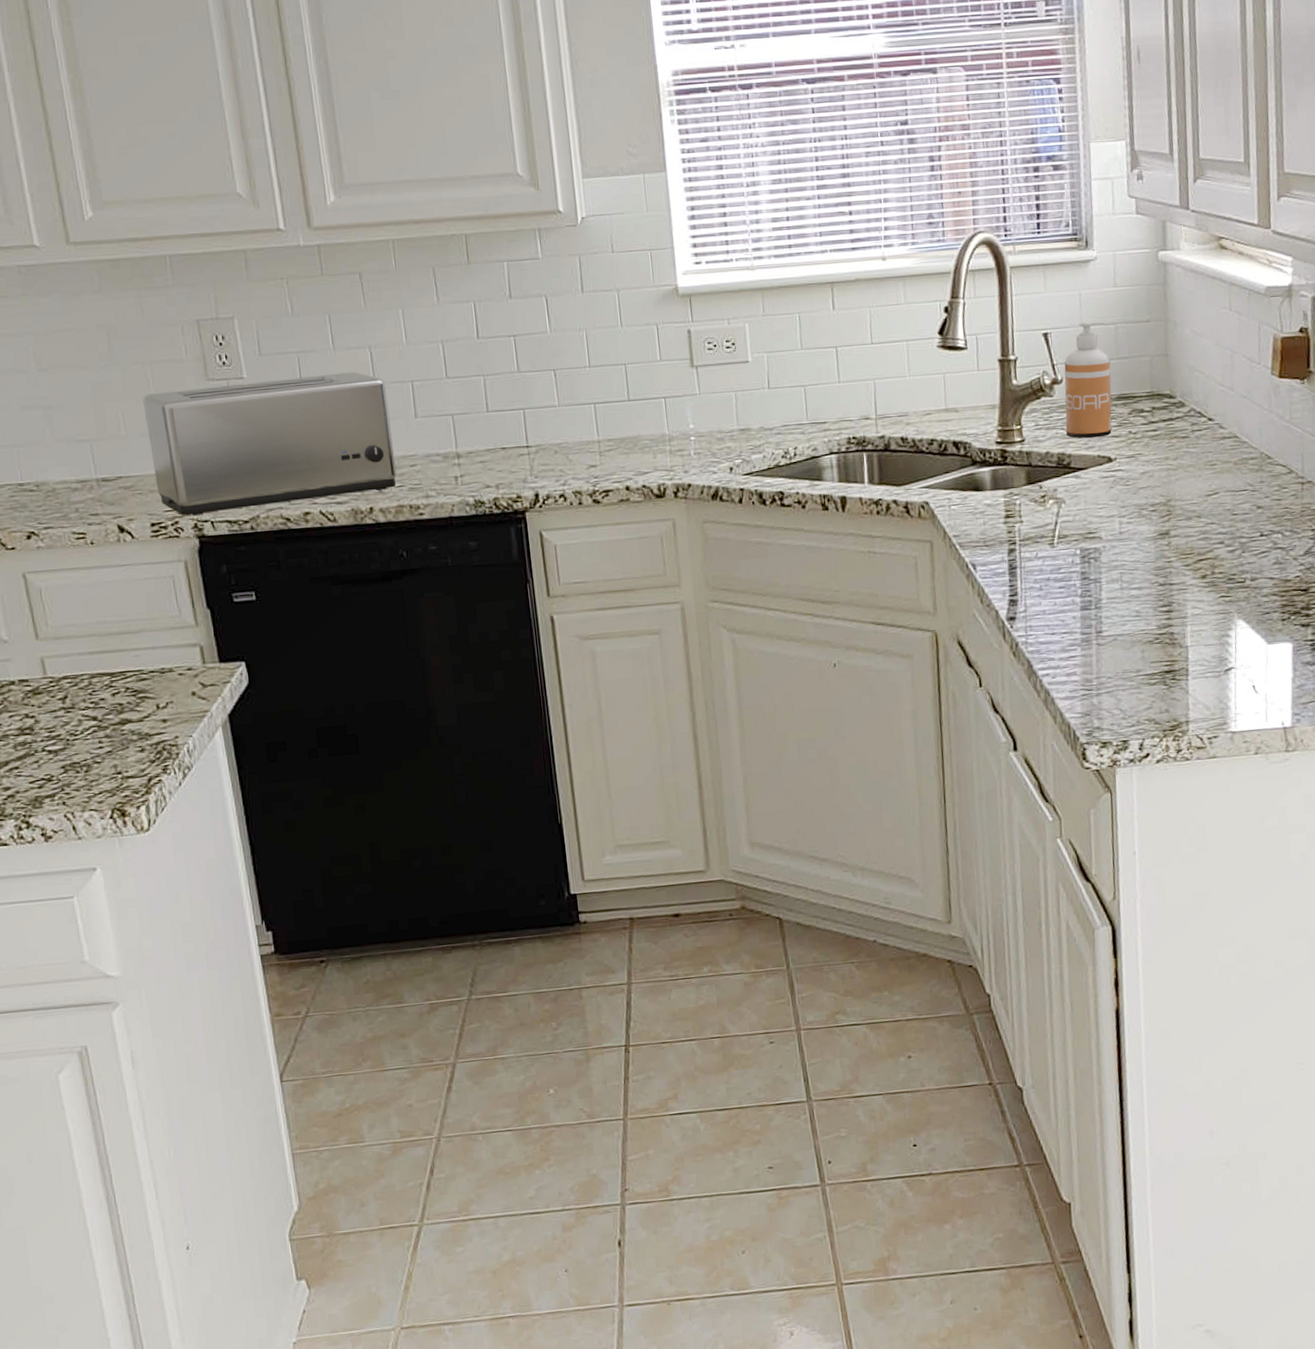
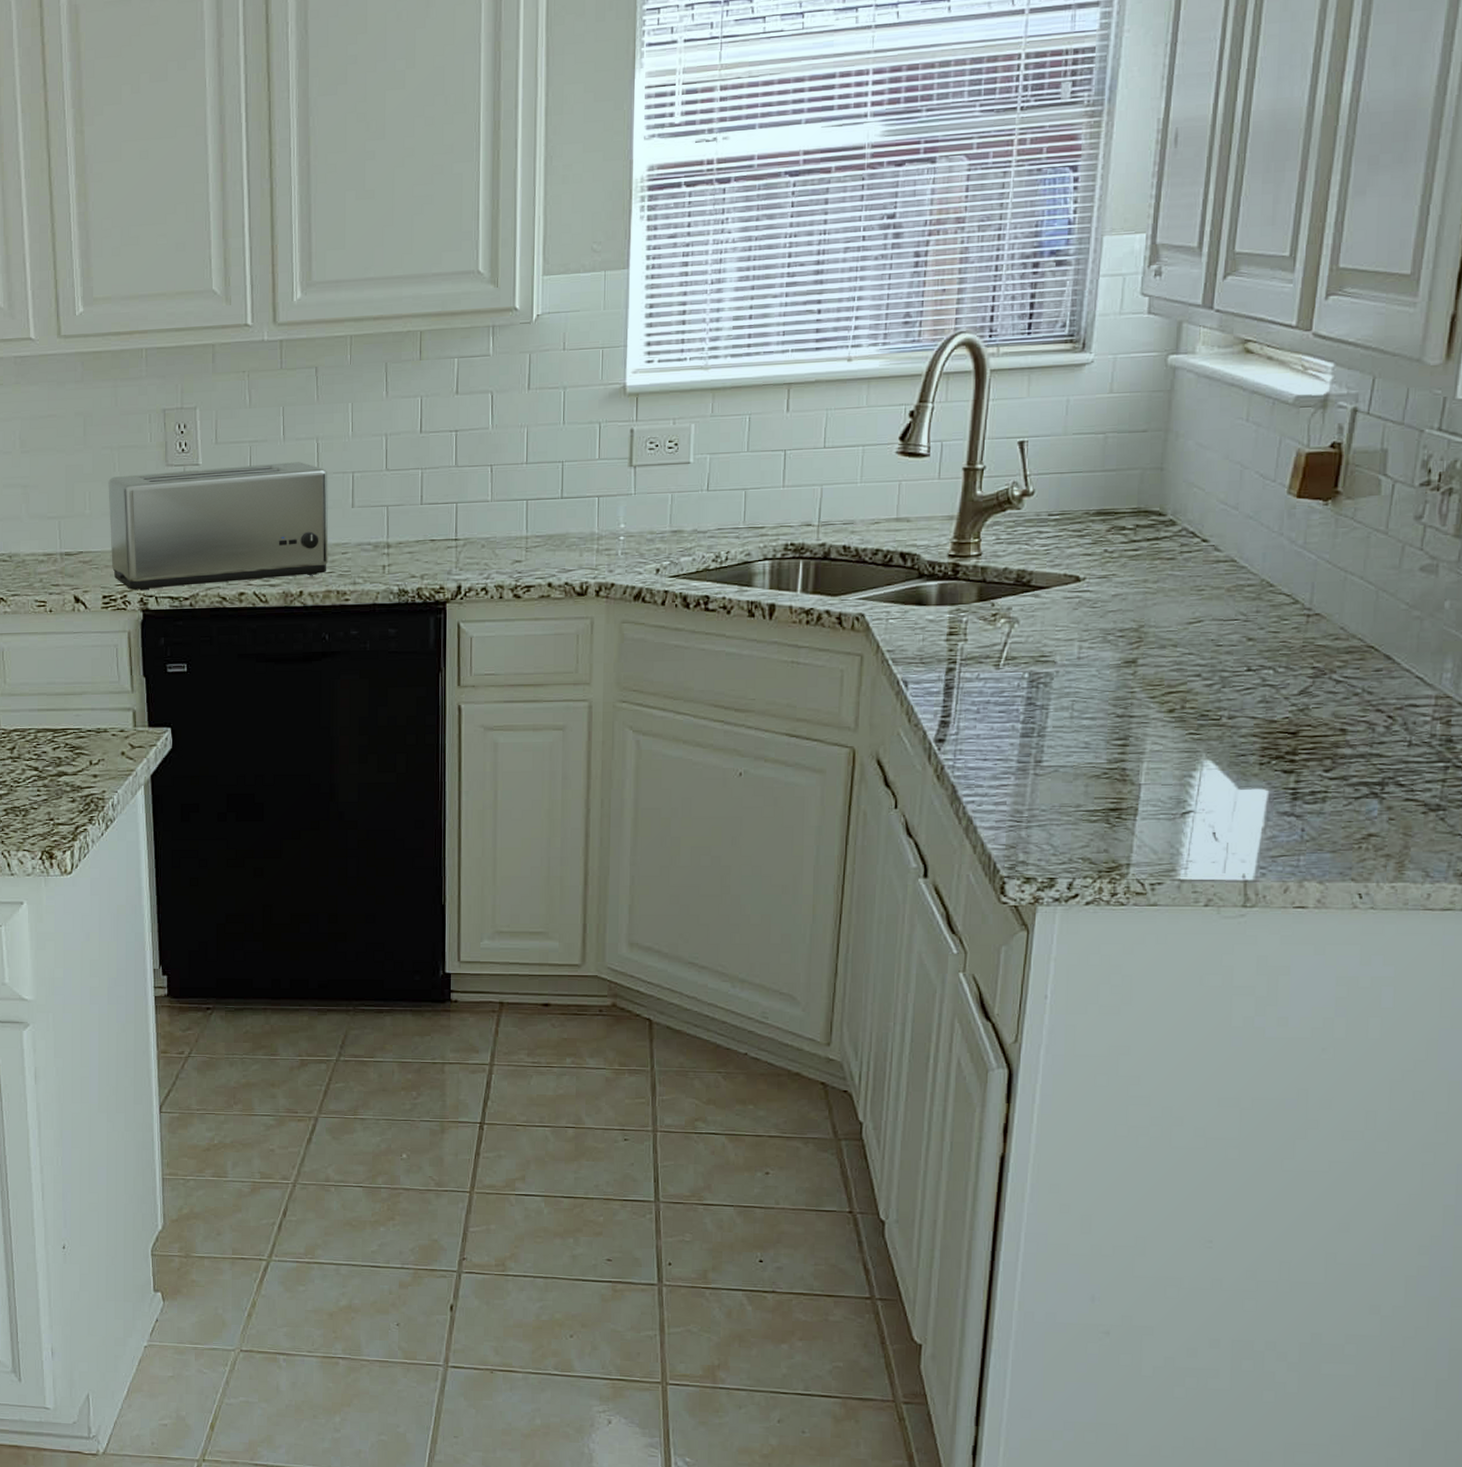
soap dispenser: present [1064,321,1112,439] -> none [1030,429,1096,556]

